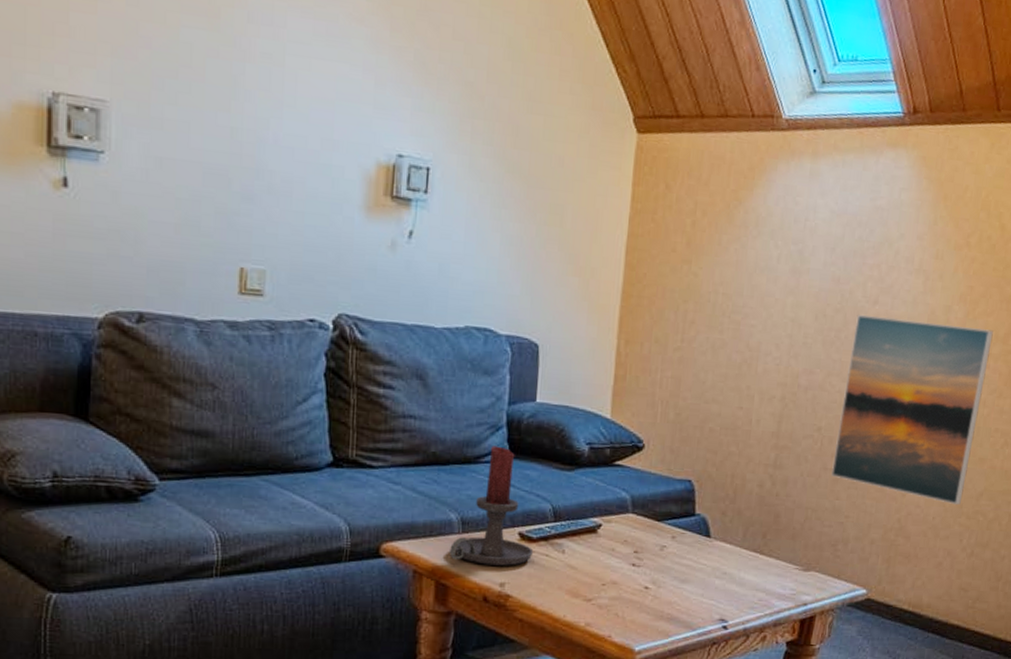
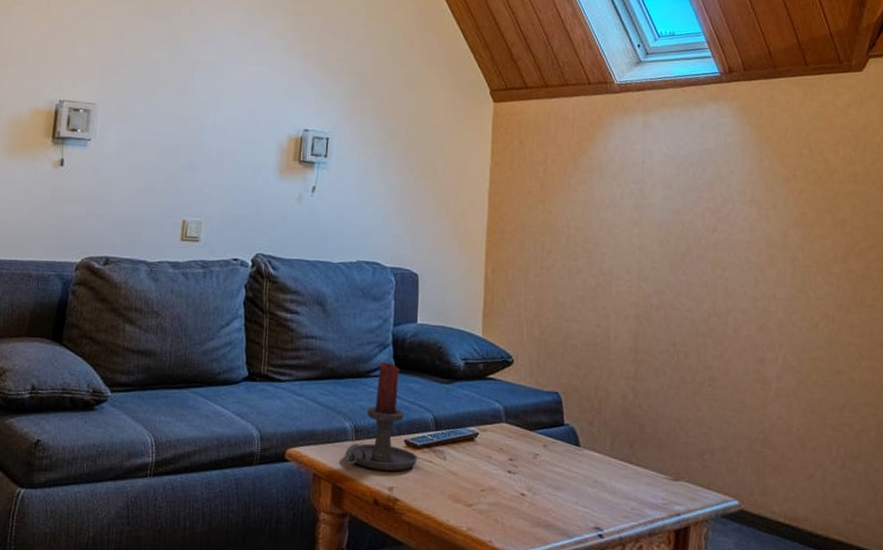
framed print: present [831,315,994,506] -> none [691,241,832,417]

